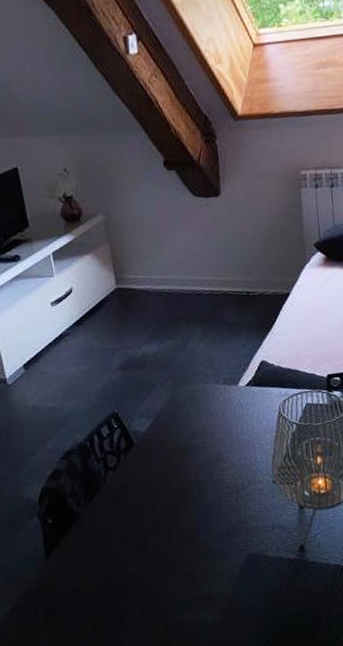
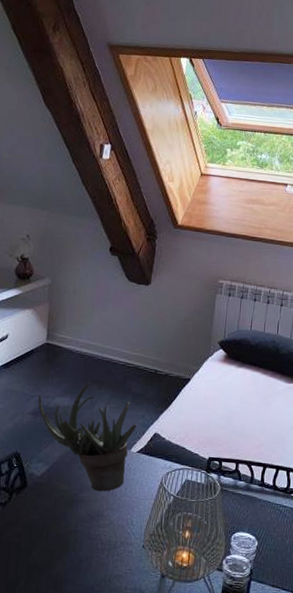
succulent plant: none [122,321,240,436] -> present [37,382,137,492]

